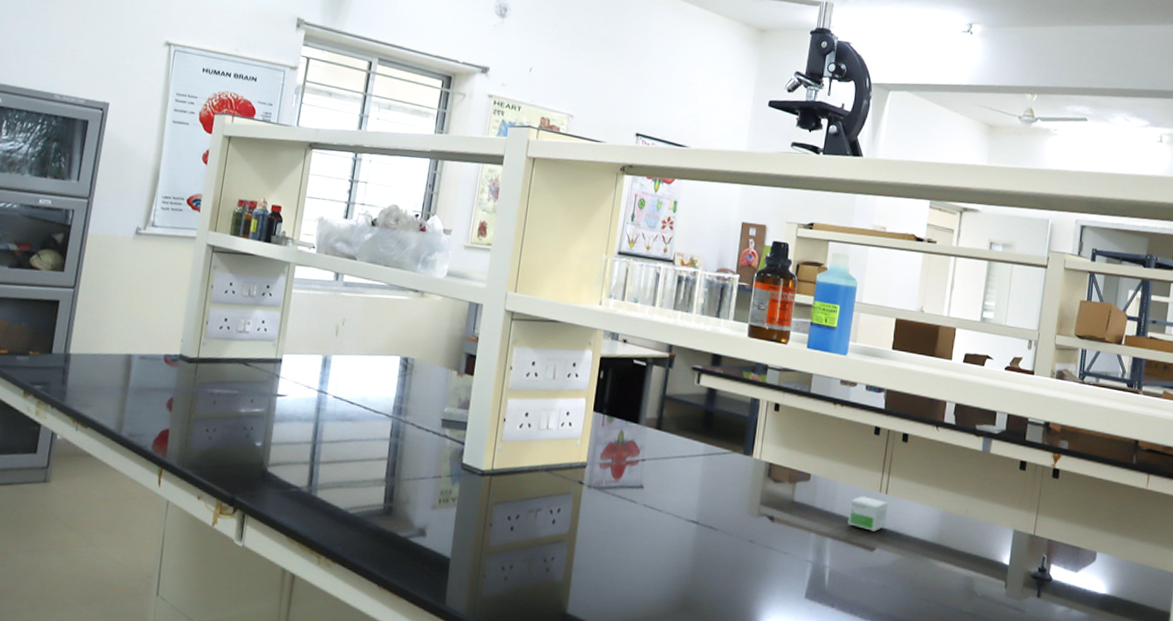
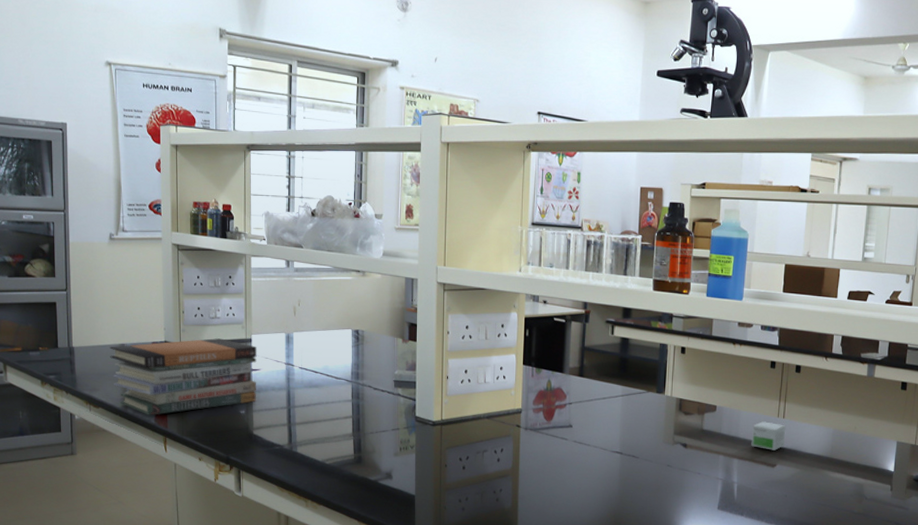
book stack: none [109,355,287,441] -> present [110,338,257,415]

